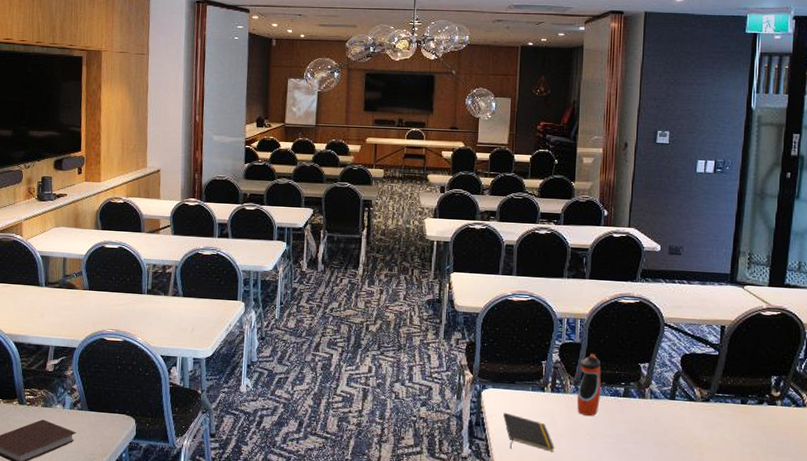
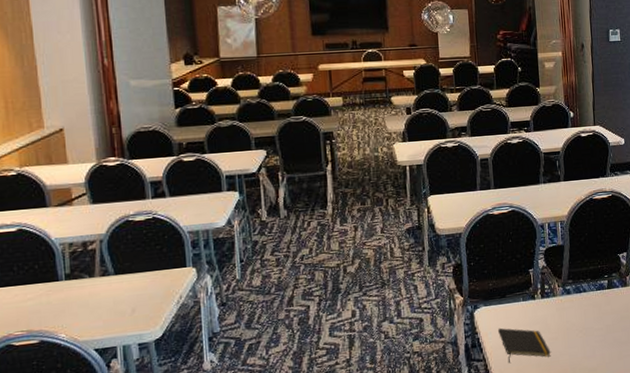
water bottle: present [576,354,602,417] -> none [565,253,588,315]

